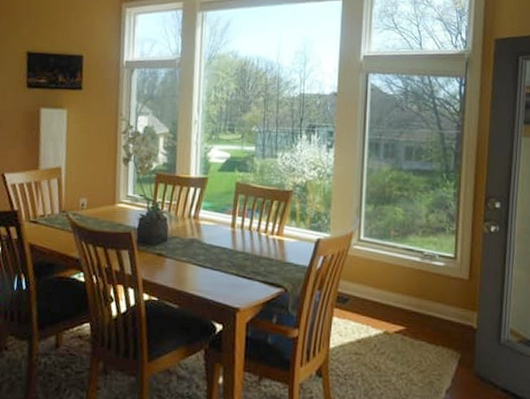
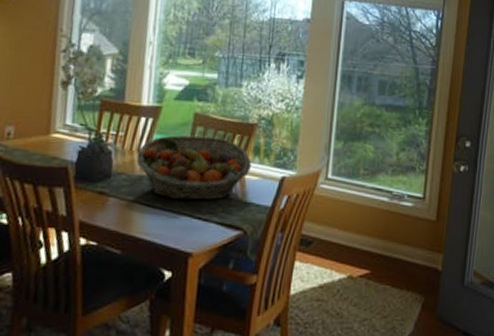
fruit basket: none [188,202,290,261] -> present [136,135,252,201]

